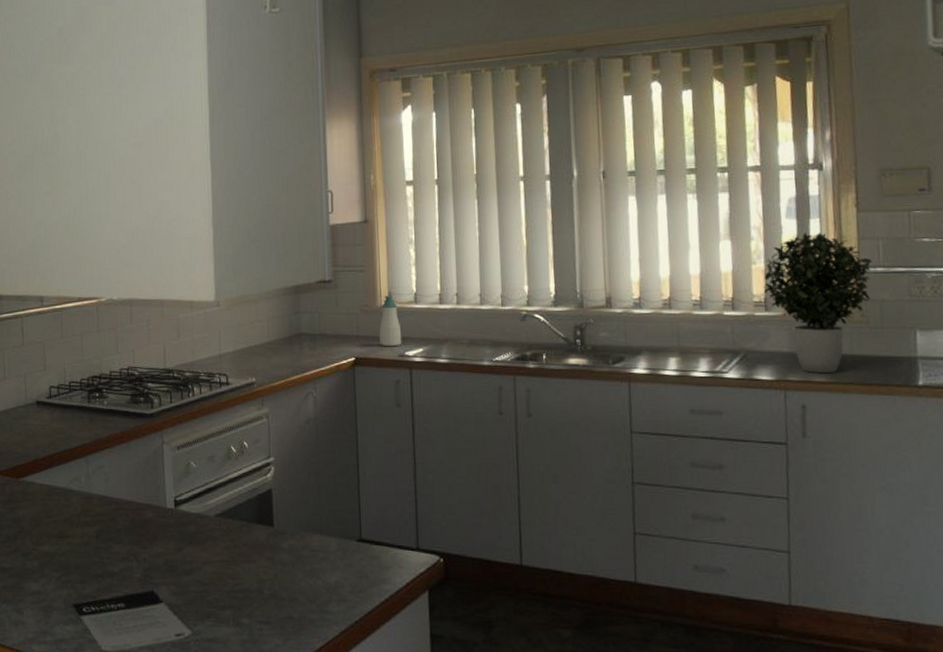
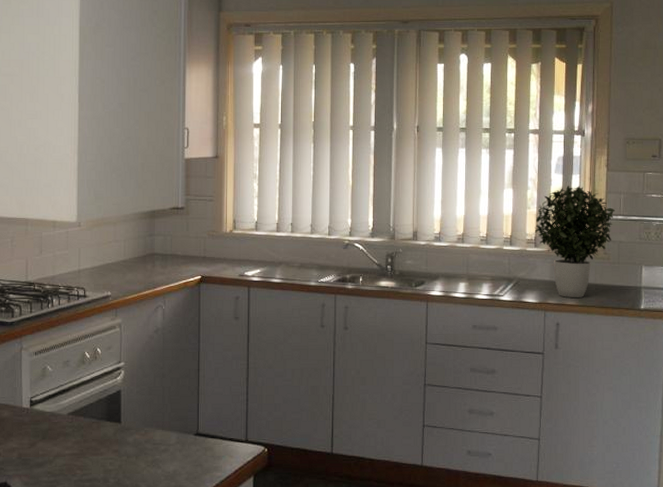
soap bottle: present [379,295,402,347] -> none [224,223,243,268]

